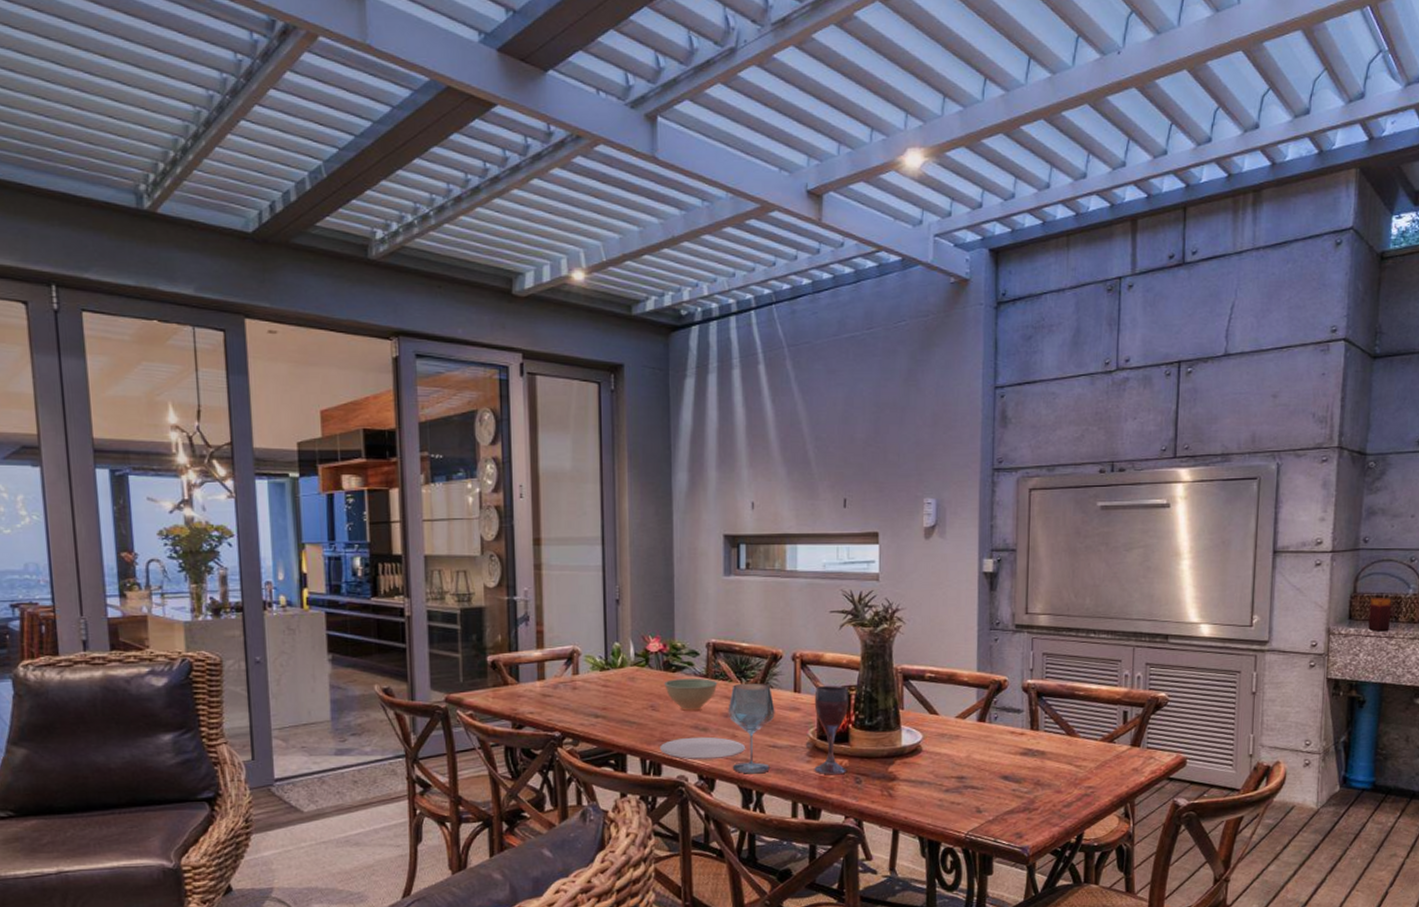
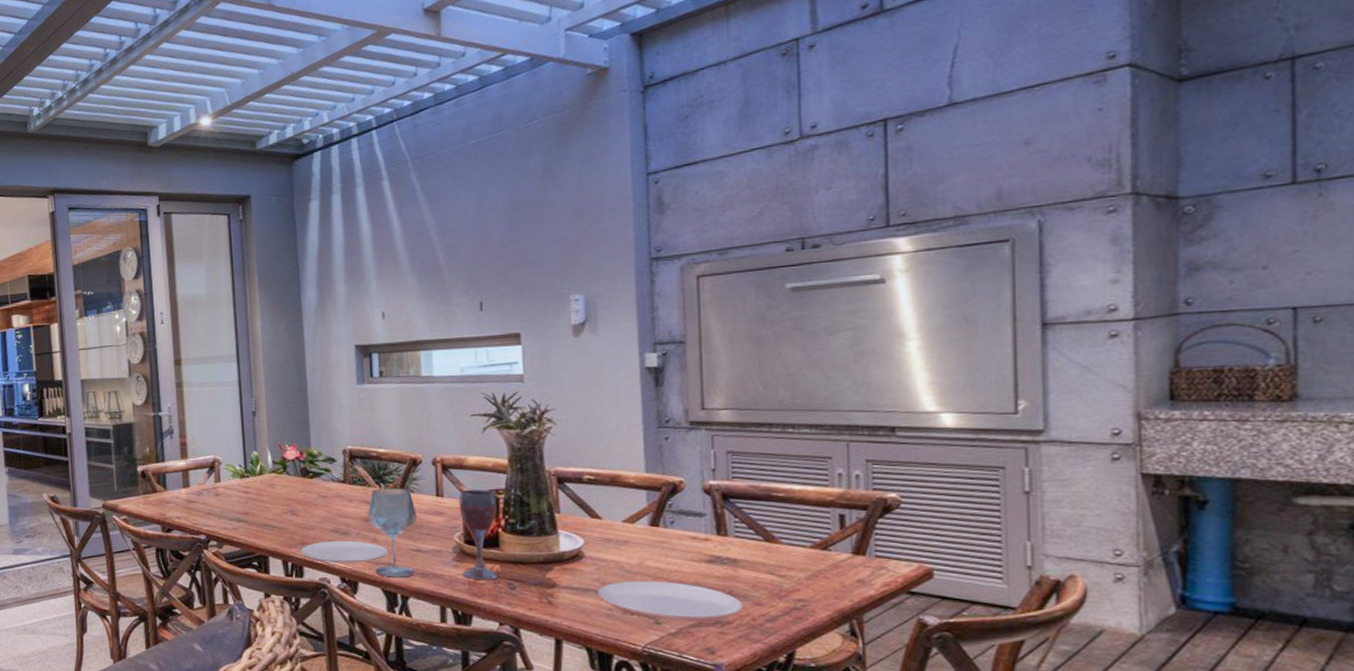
bowl: present [665,678,718,712] -> none [303,483,356,517]
plate: none [931,772,1047,810] -> present [597,580,743,622]
candle: present [1368,598,1391,633] -> none [1203,371,1239,416]

